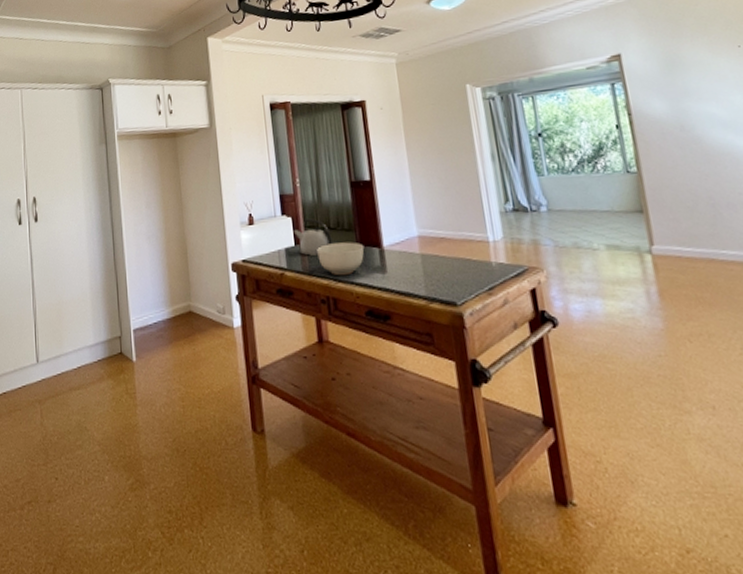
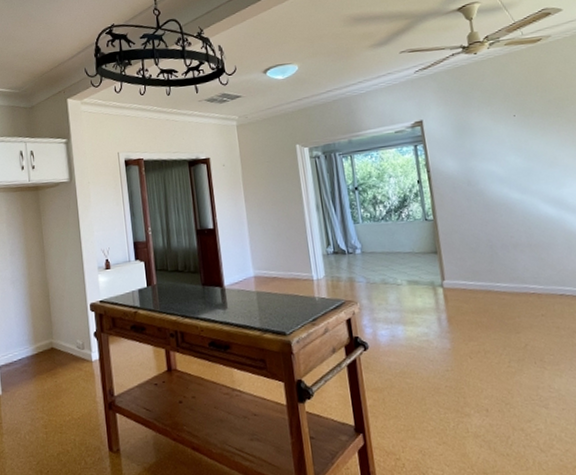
kettle: present [293,218,333,256] -> none [145,262,180,296]
bowl: present [317,241,365,276] -> none [166,282,208,313]

